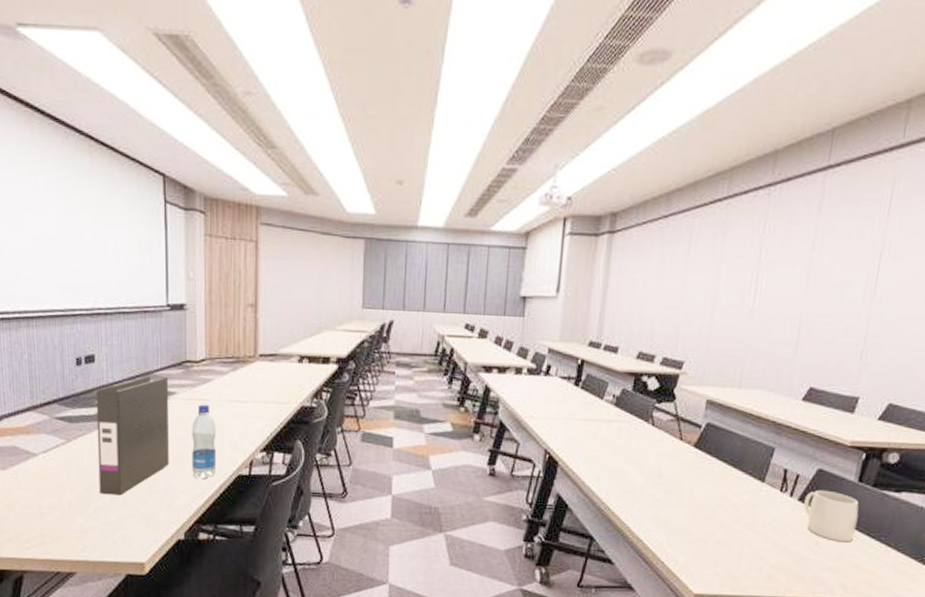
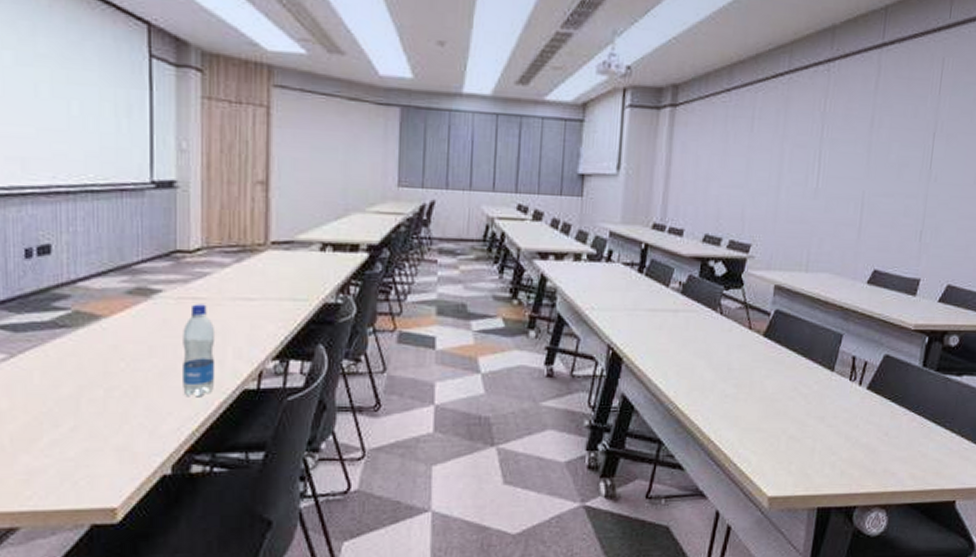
binder: present [95,376,170,496] -> none [51,270,153,423]
mug: present [804,489,859,543] -> none [872,377,925,431]

